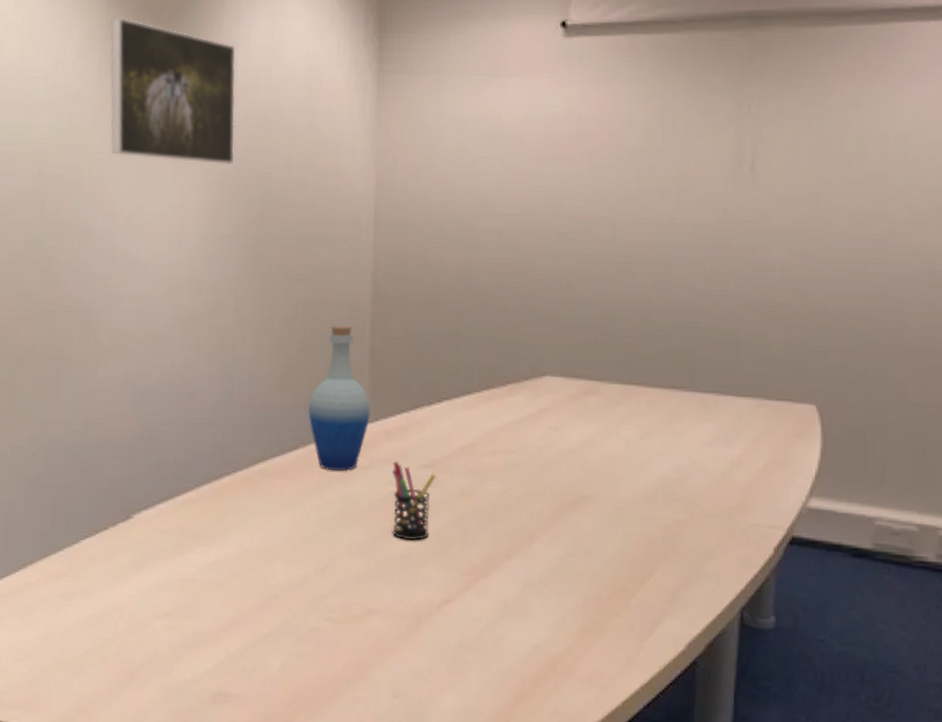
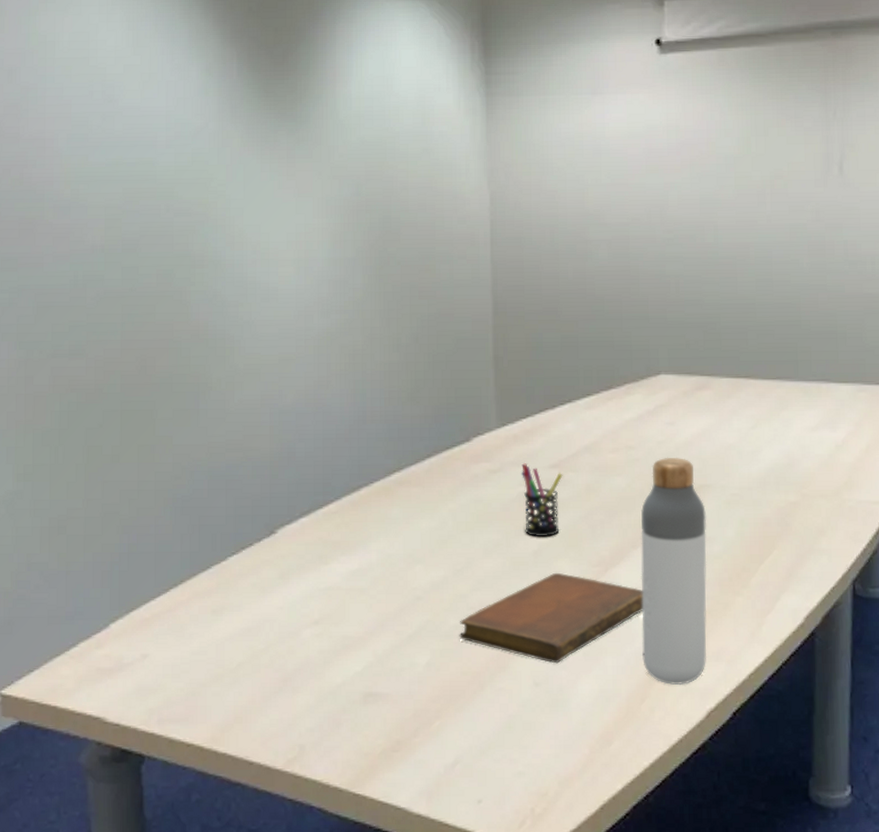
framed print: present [110,16,237,165] -> none [227,54,354,191]
bottle: present [307,325,371,472] -> none [437,337,498,476]
notebook: none [316,578,515,675] -> present [459,572,644,664]
bottle: none [510,464,587,707] -> present [641,457,707,685]

